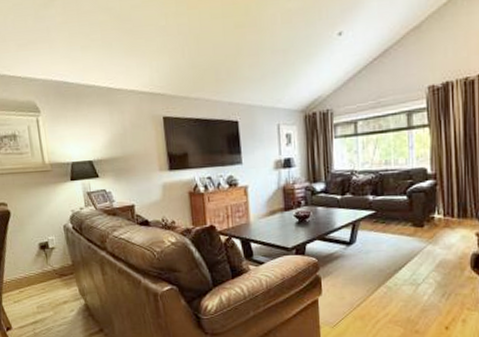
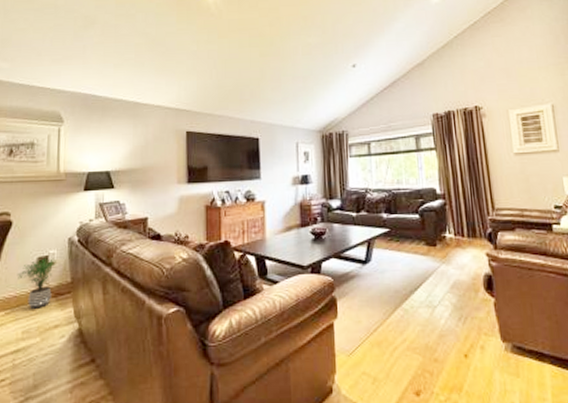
potted plant: none [23,244,58,289] -> present [17,258,57,310]

